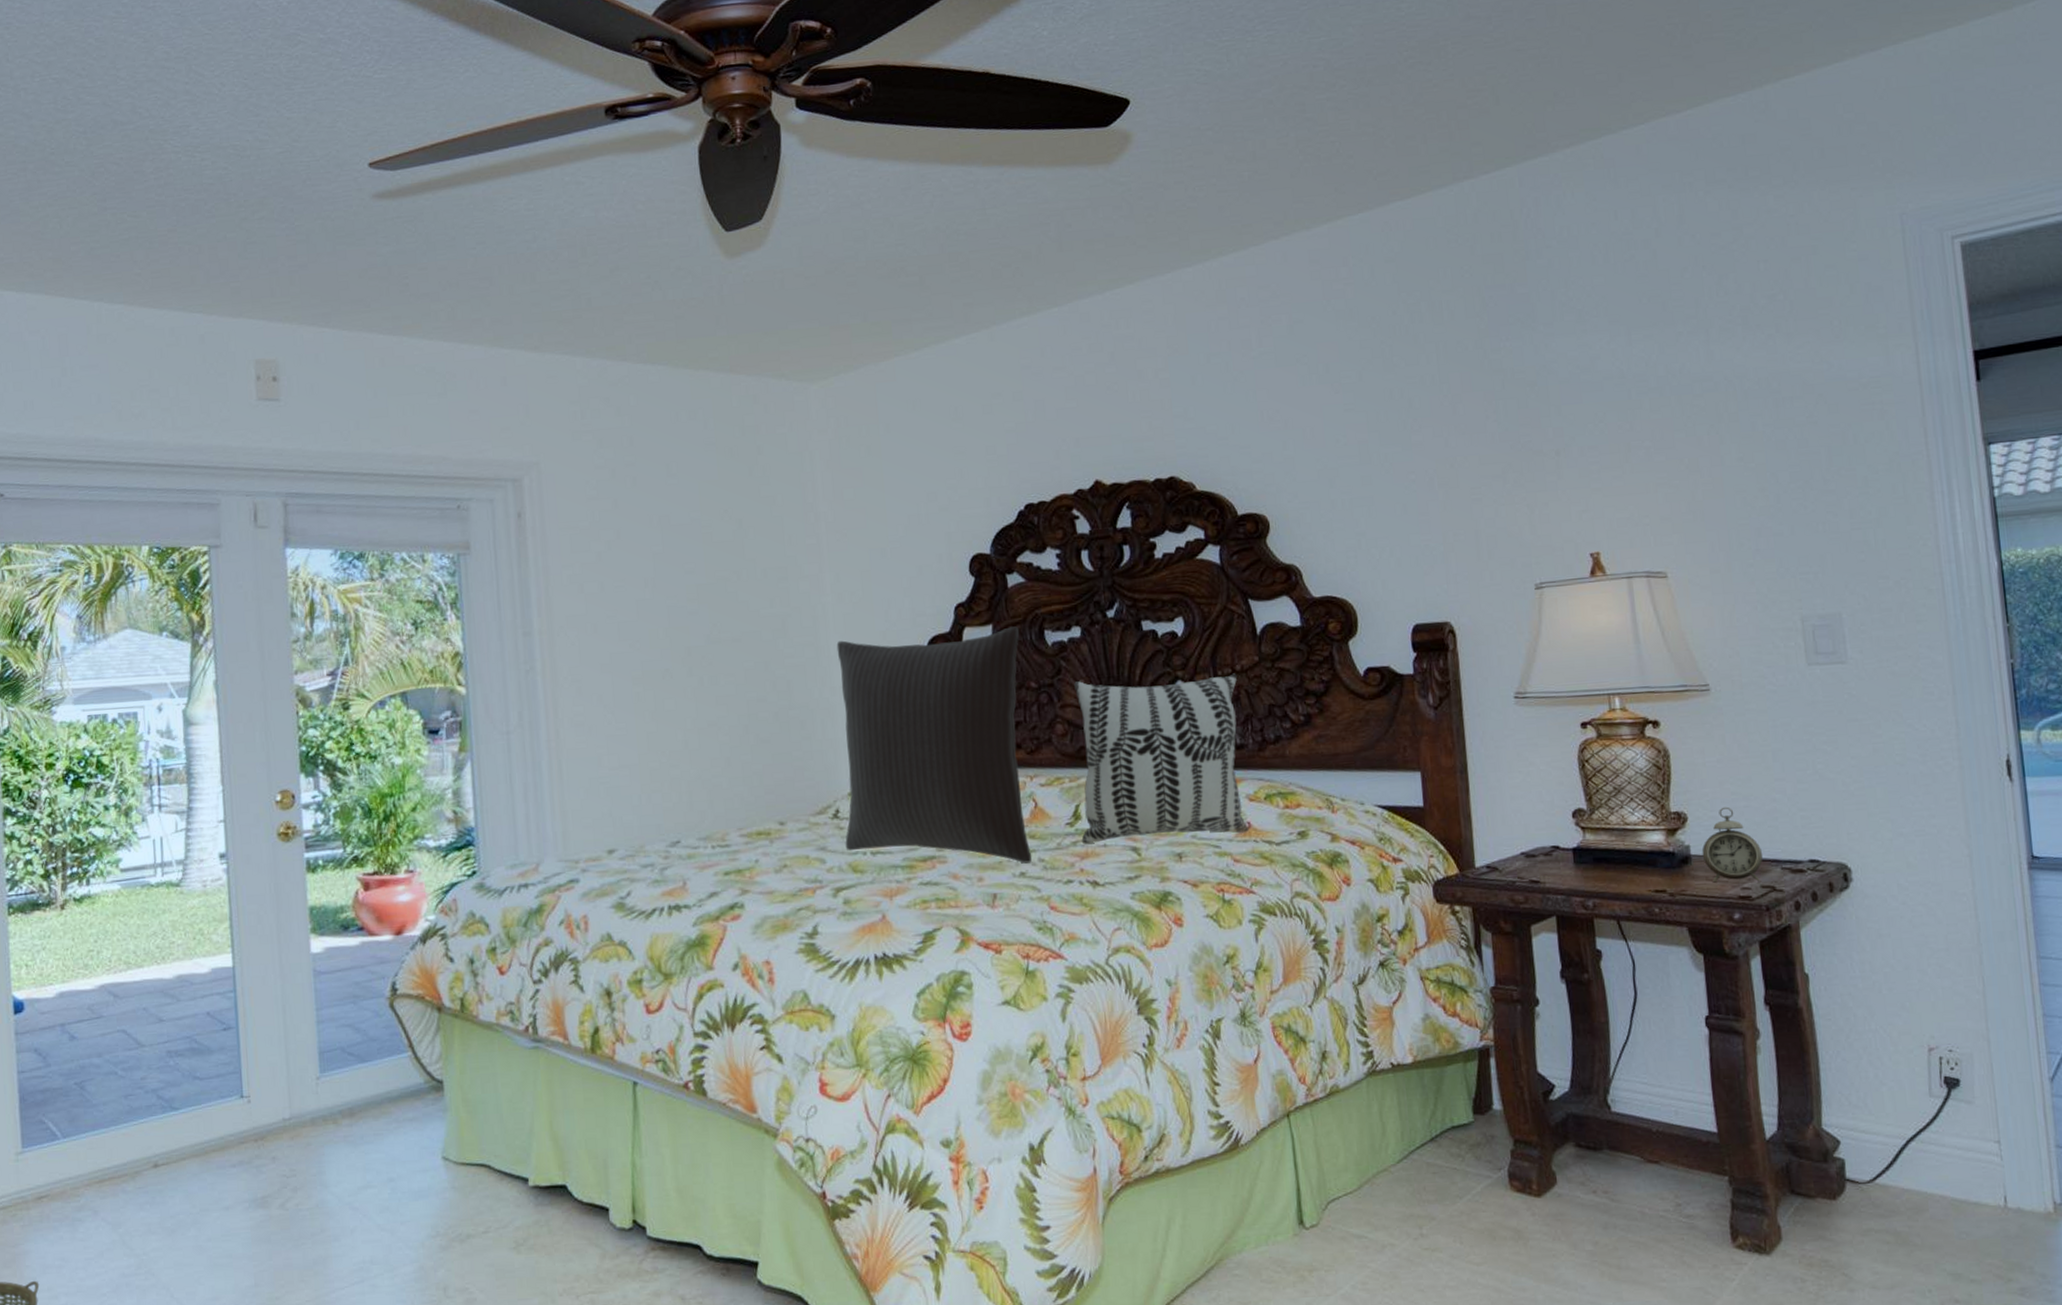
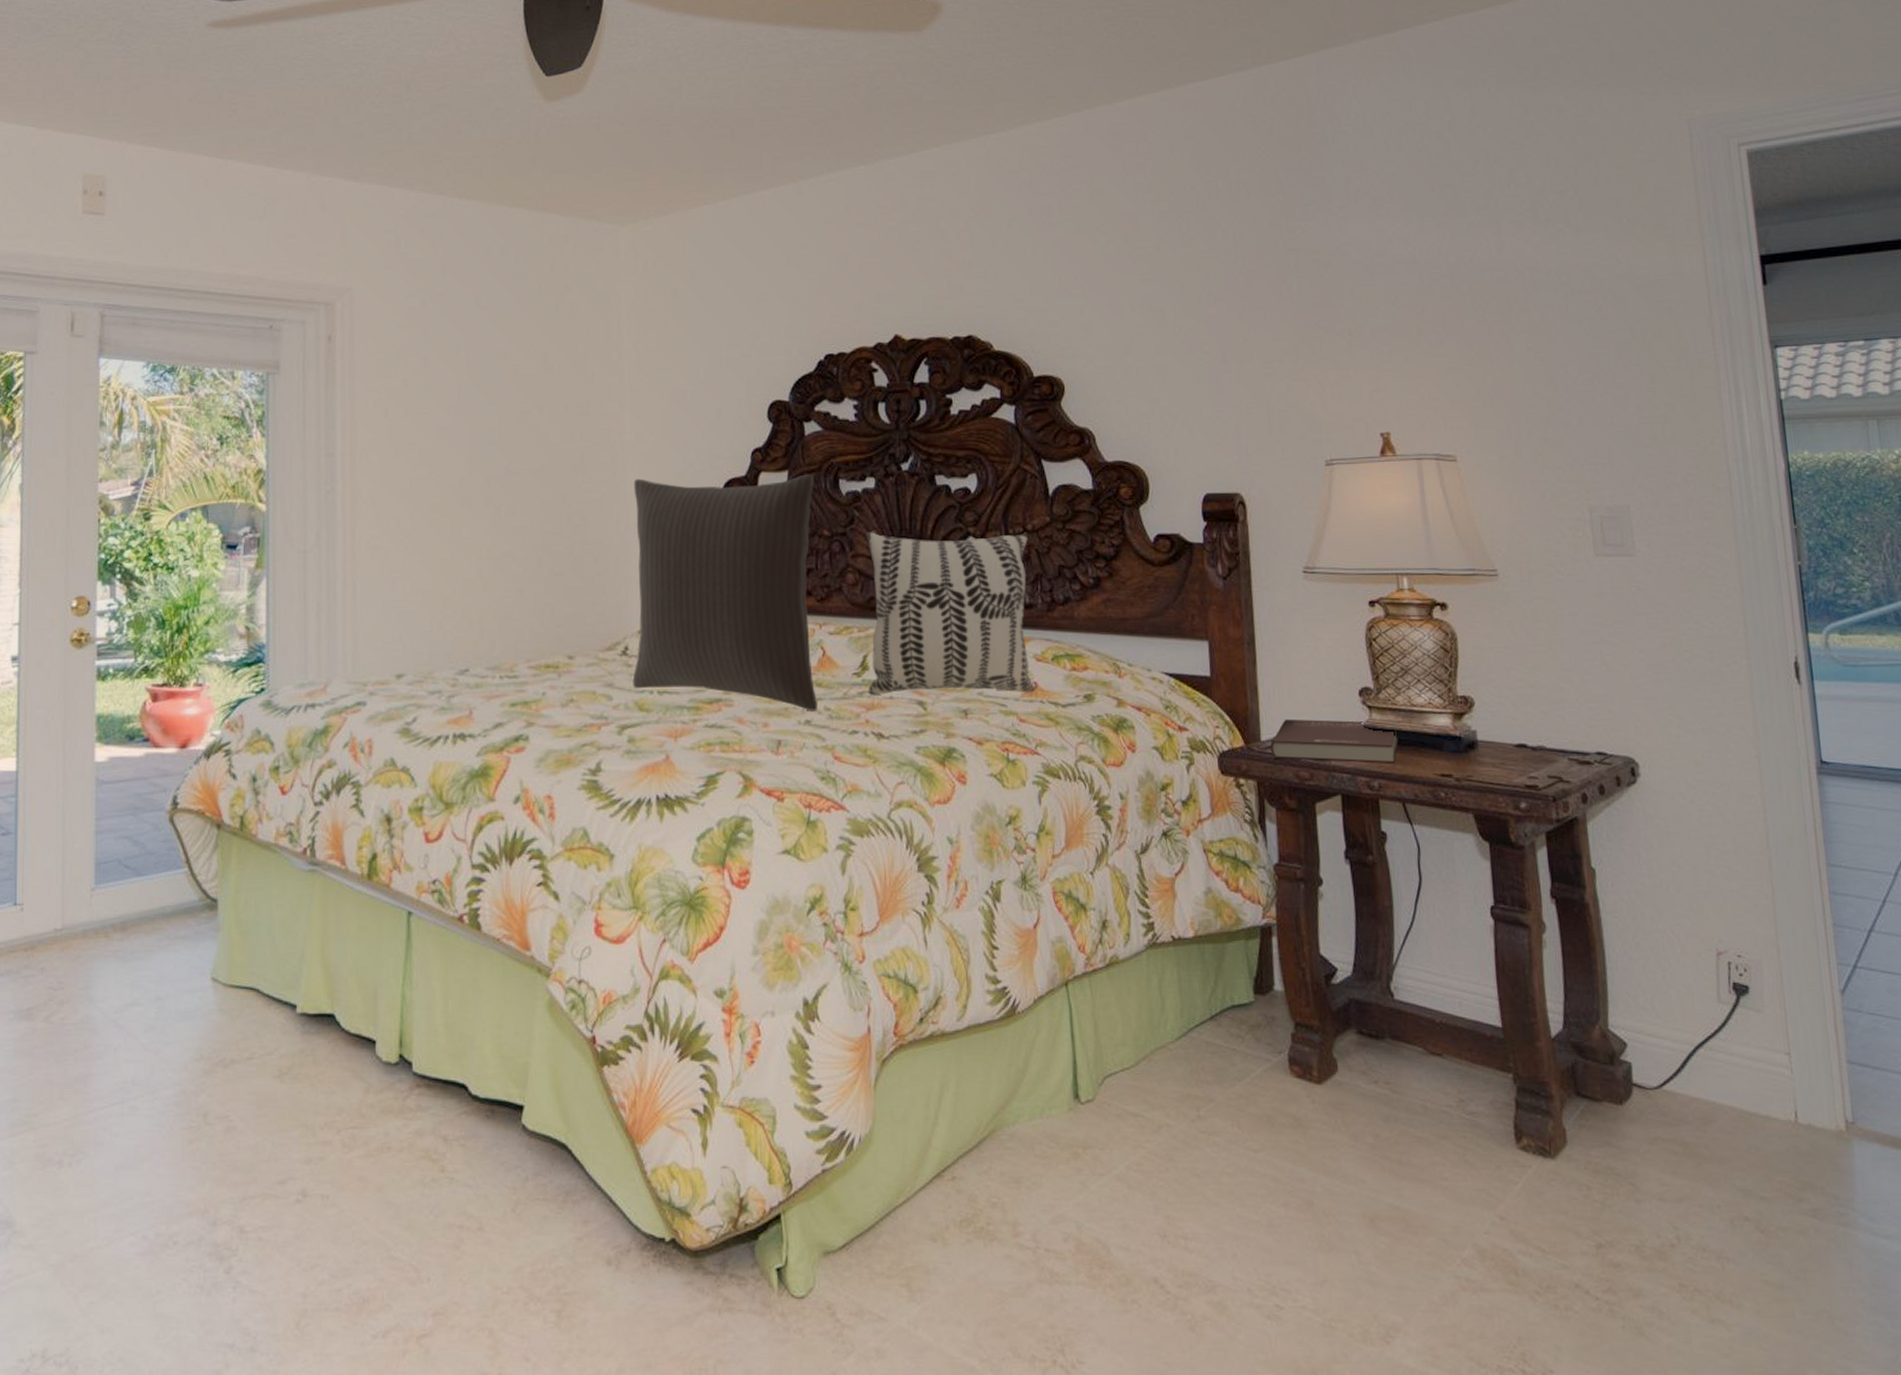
book: none [1484,842,1612,885] -> present [1270,719,1399,763]
alarm clock: present [1701,806,1763,883] -> none [1488,693,1550,772]

